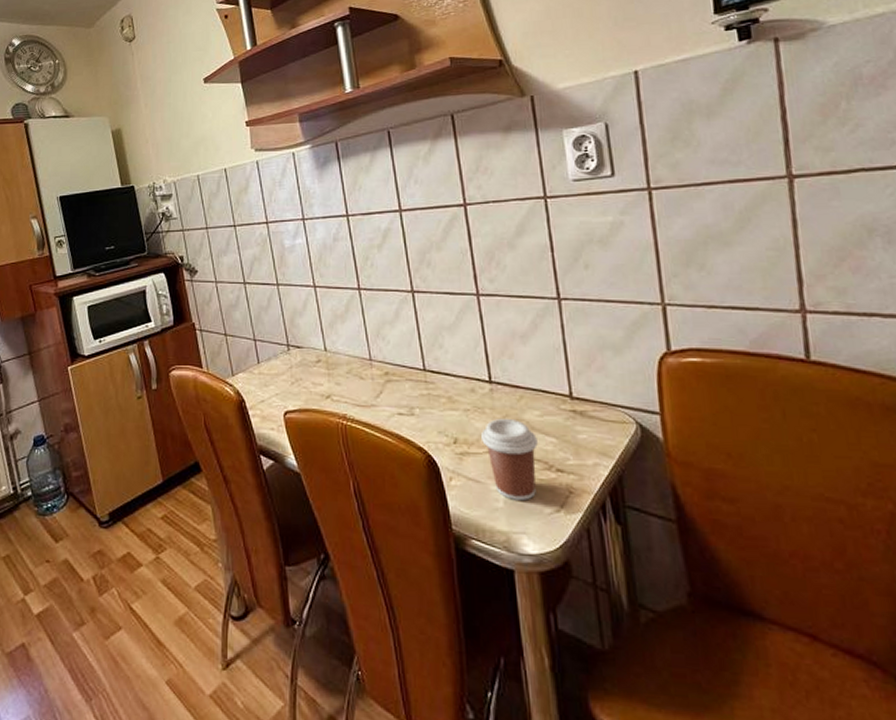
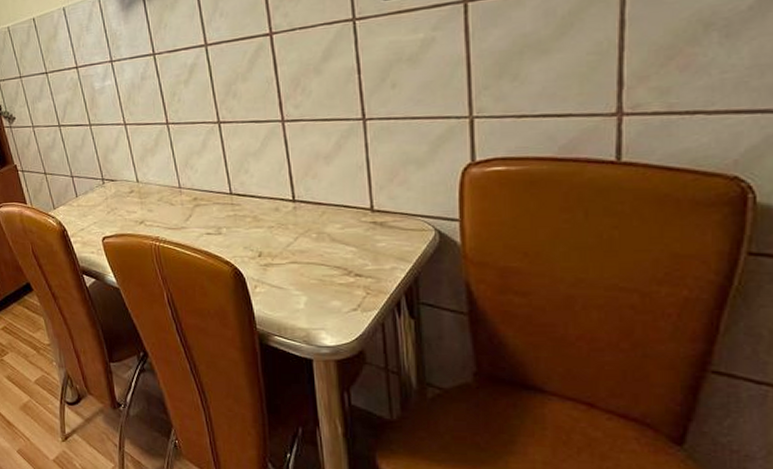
coffee cup: present [481,418,538,501] -> none [285,232,338,302]

